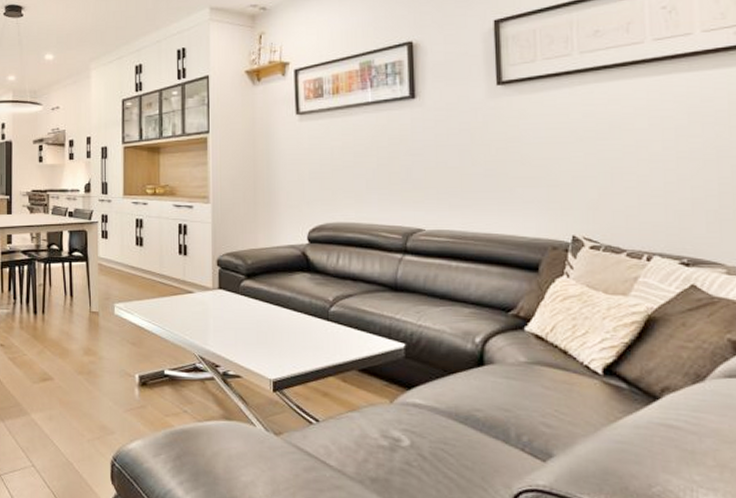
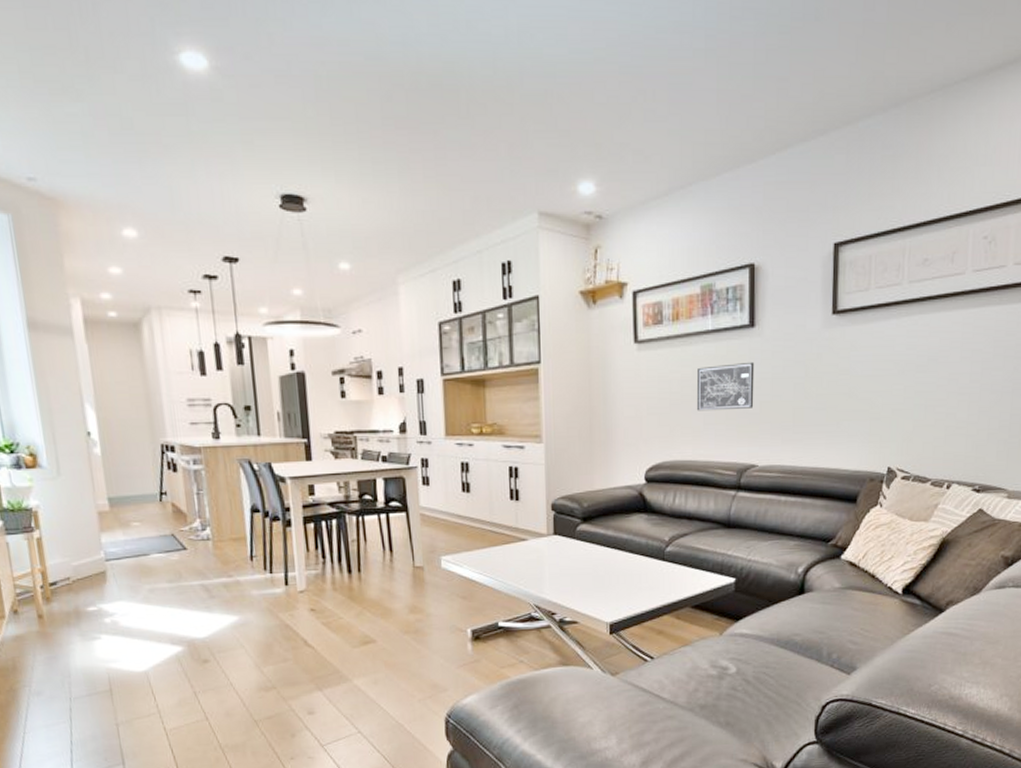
wall art: none [357,130,418,176] -> present [696,361,755,411]

